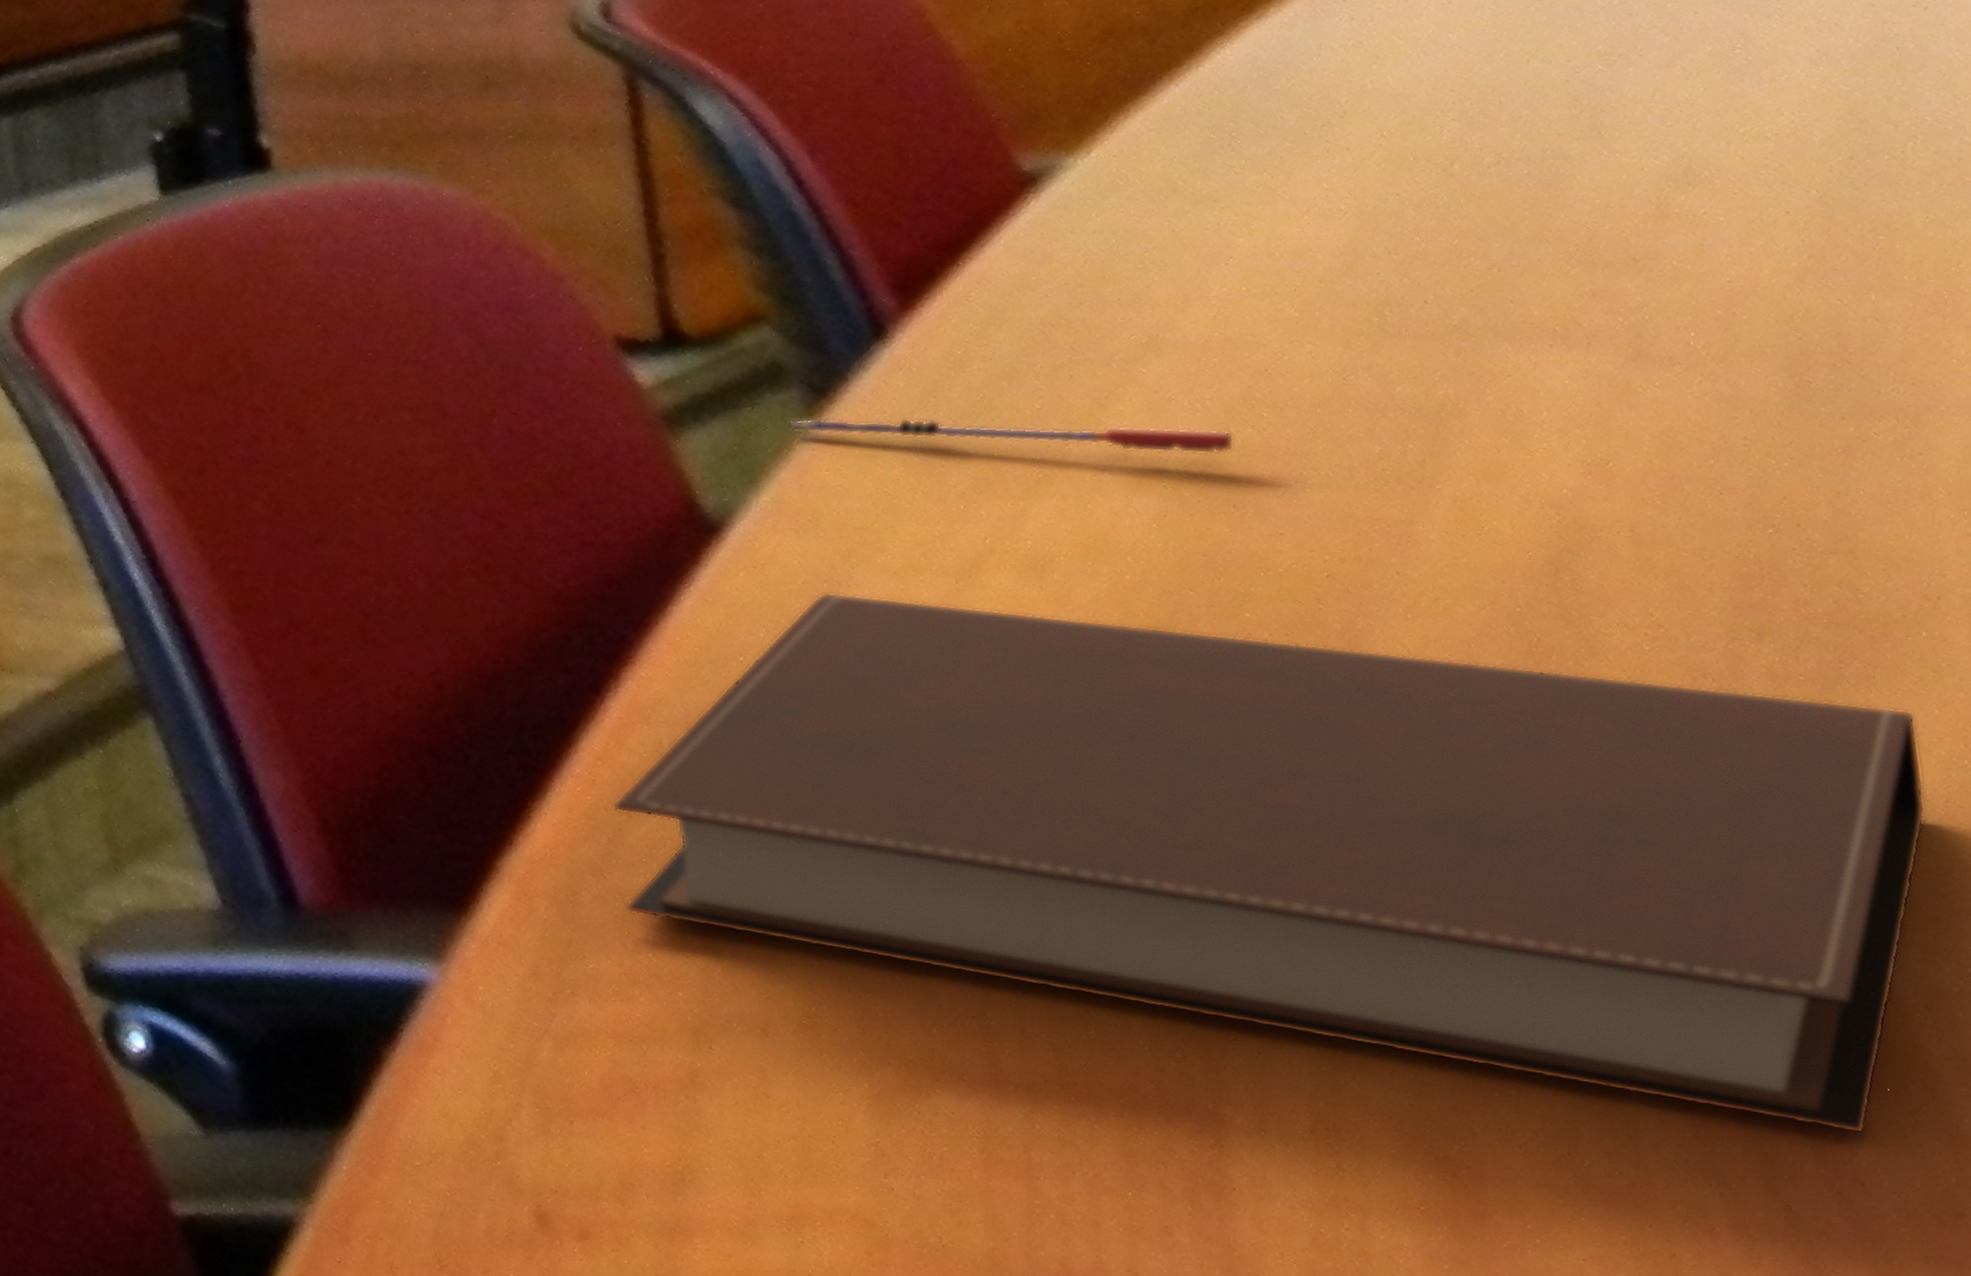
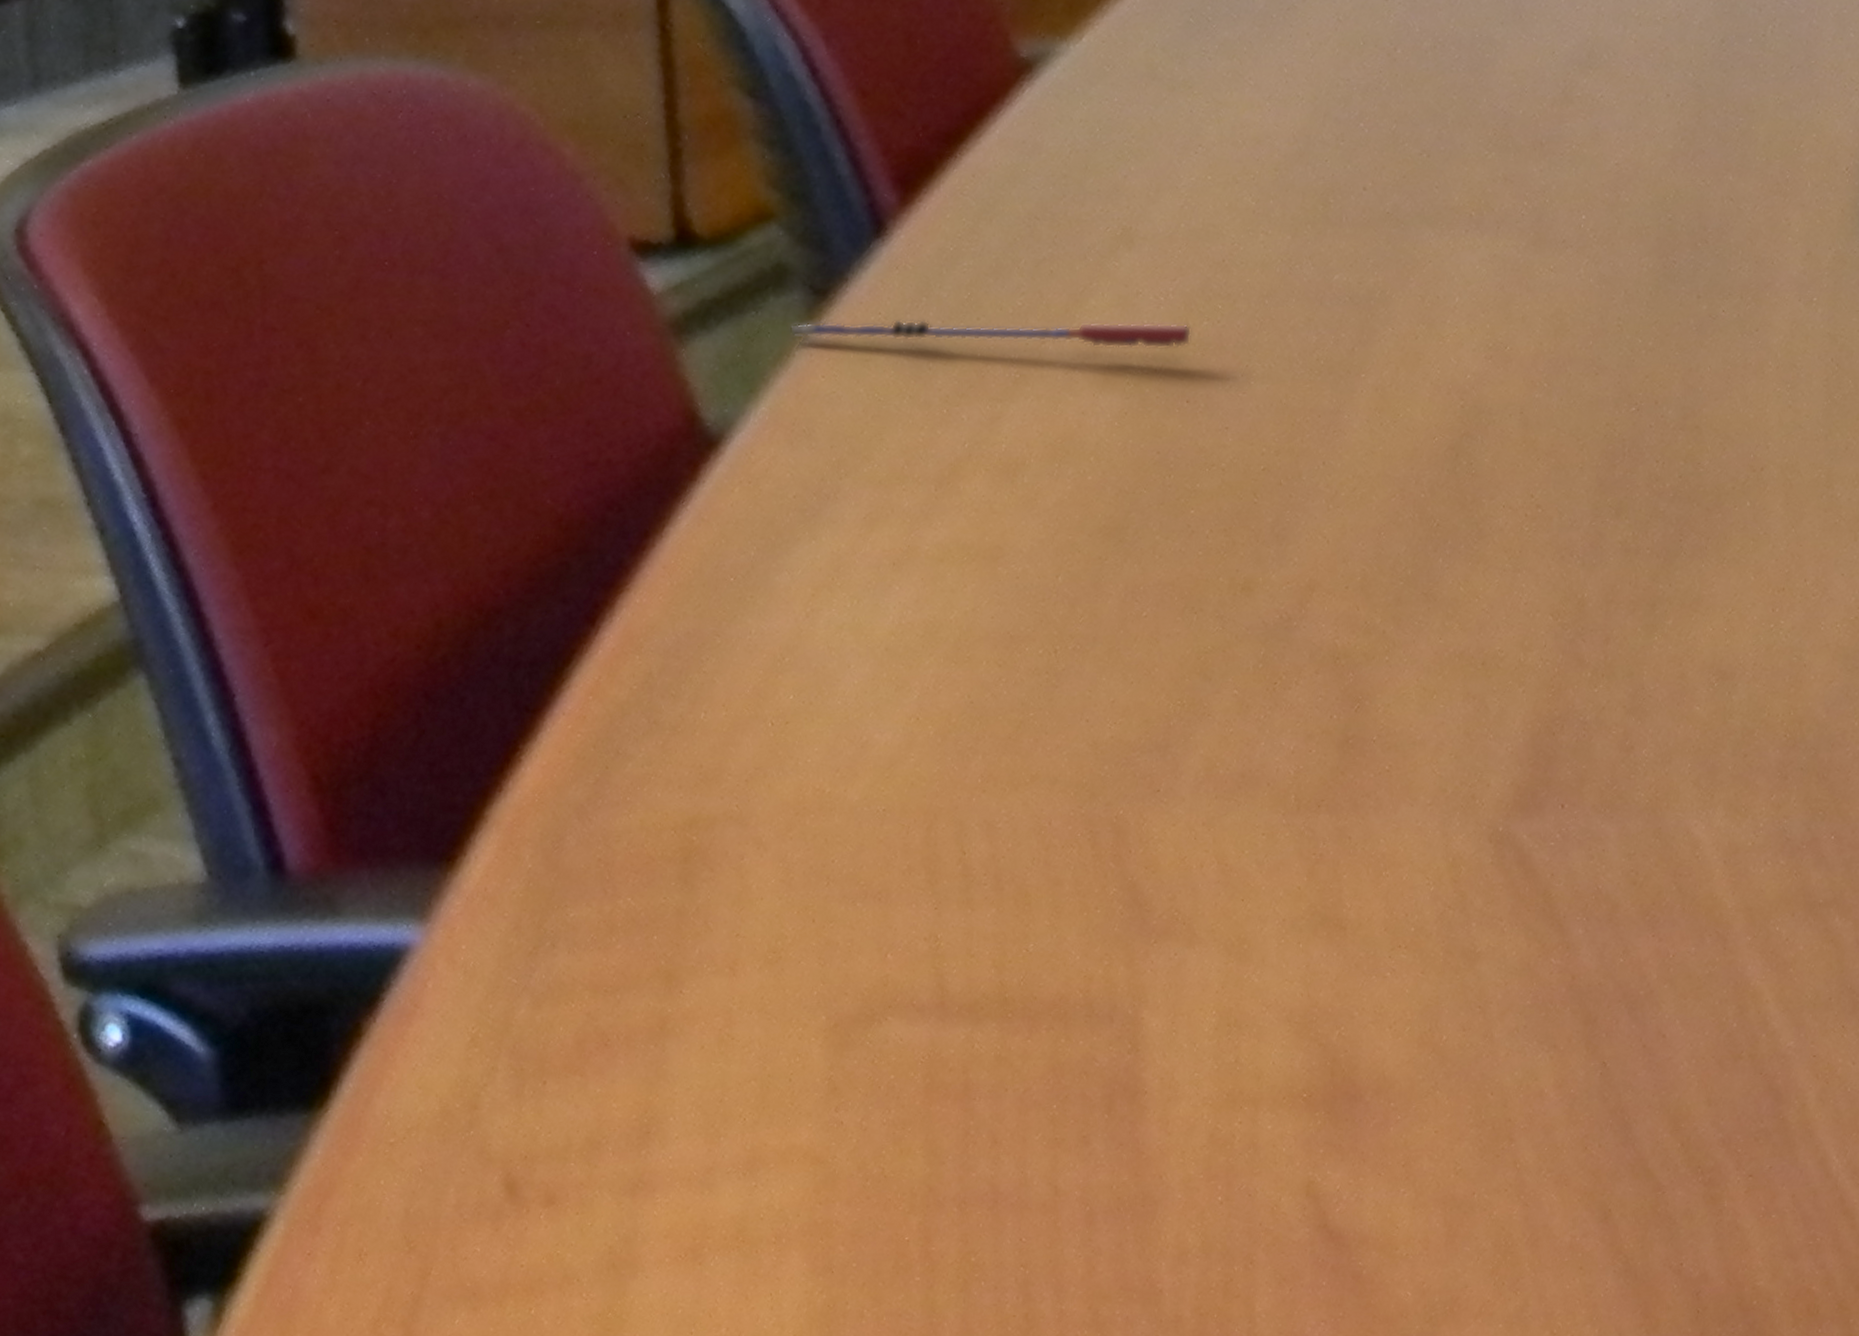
notebook: present [612,592,1926,1135] -> none [601,505,1738,989]

